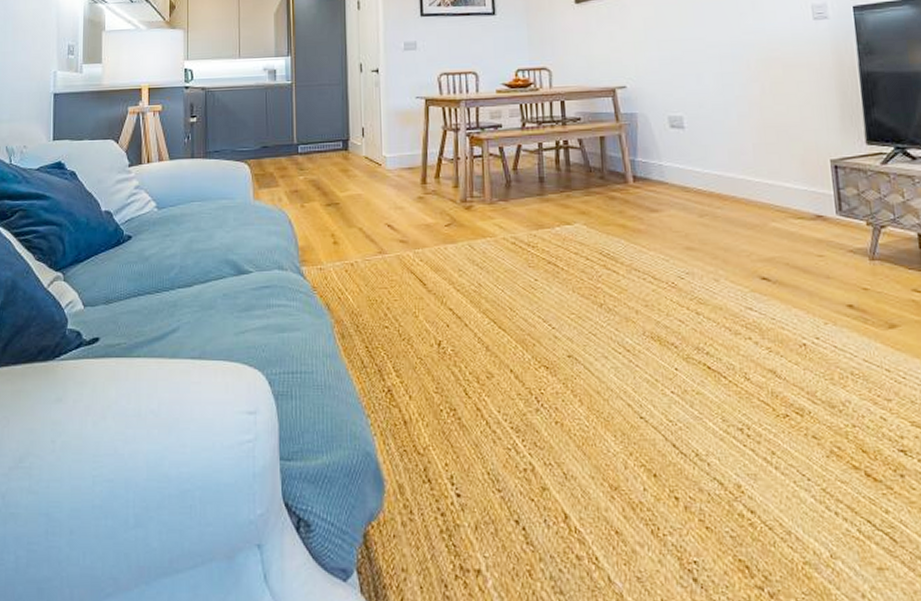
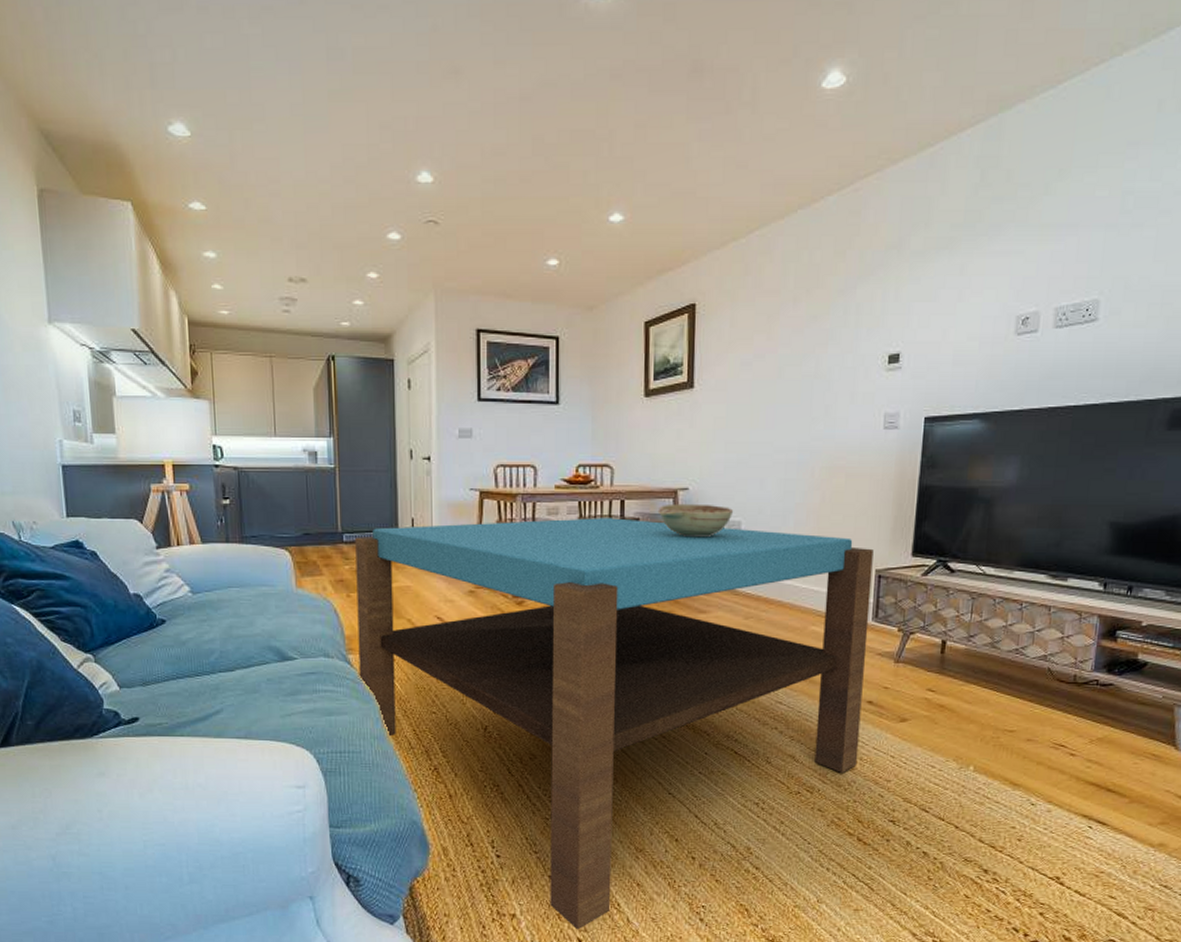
coffee table: none [309,118,849,592] -> present [355,518,874,930]
decorative bowl: none [598,100,673,135] -> present [657,503,733,538]

